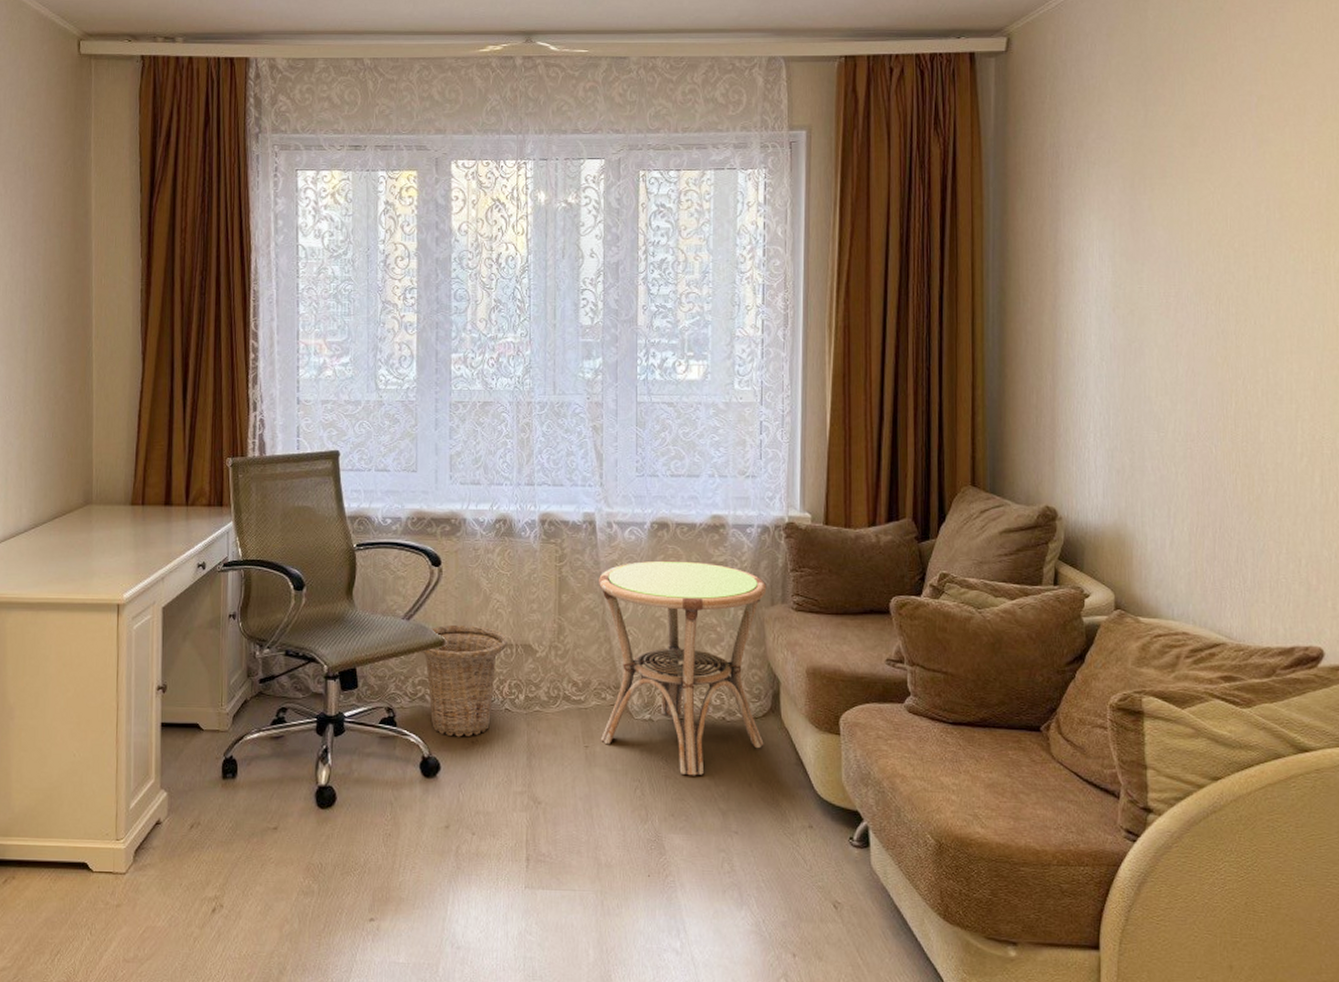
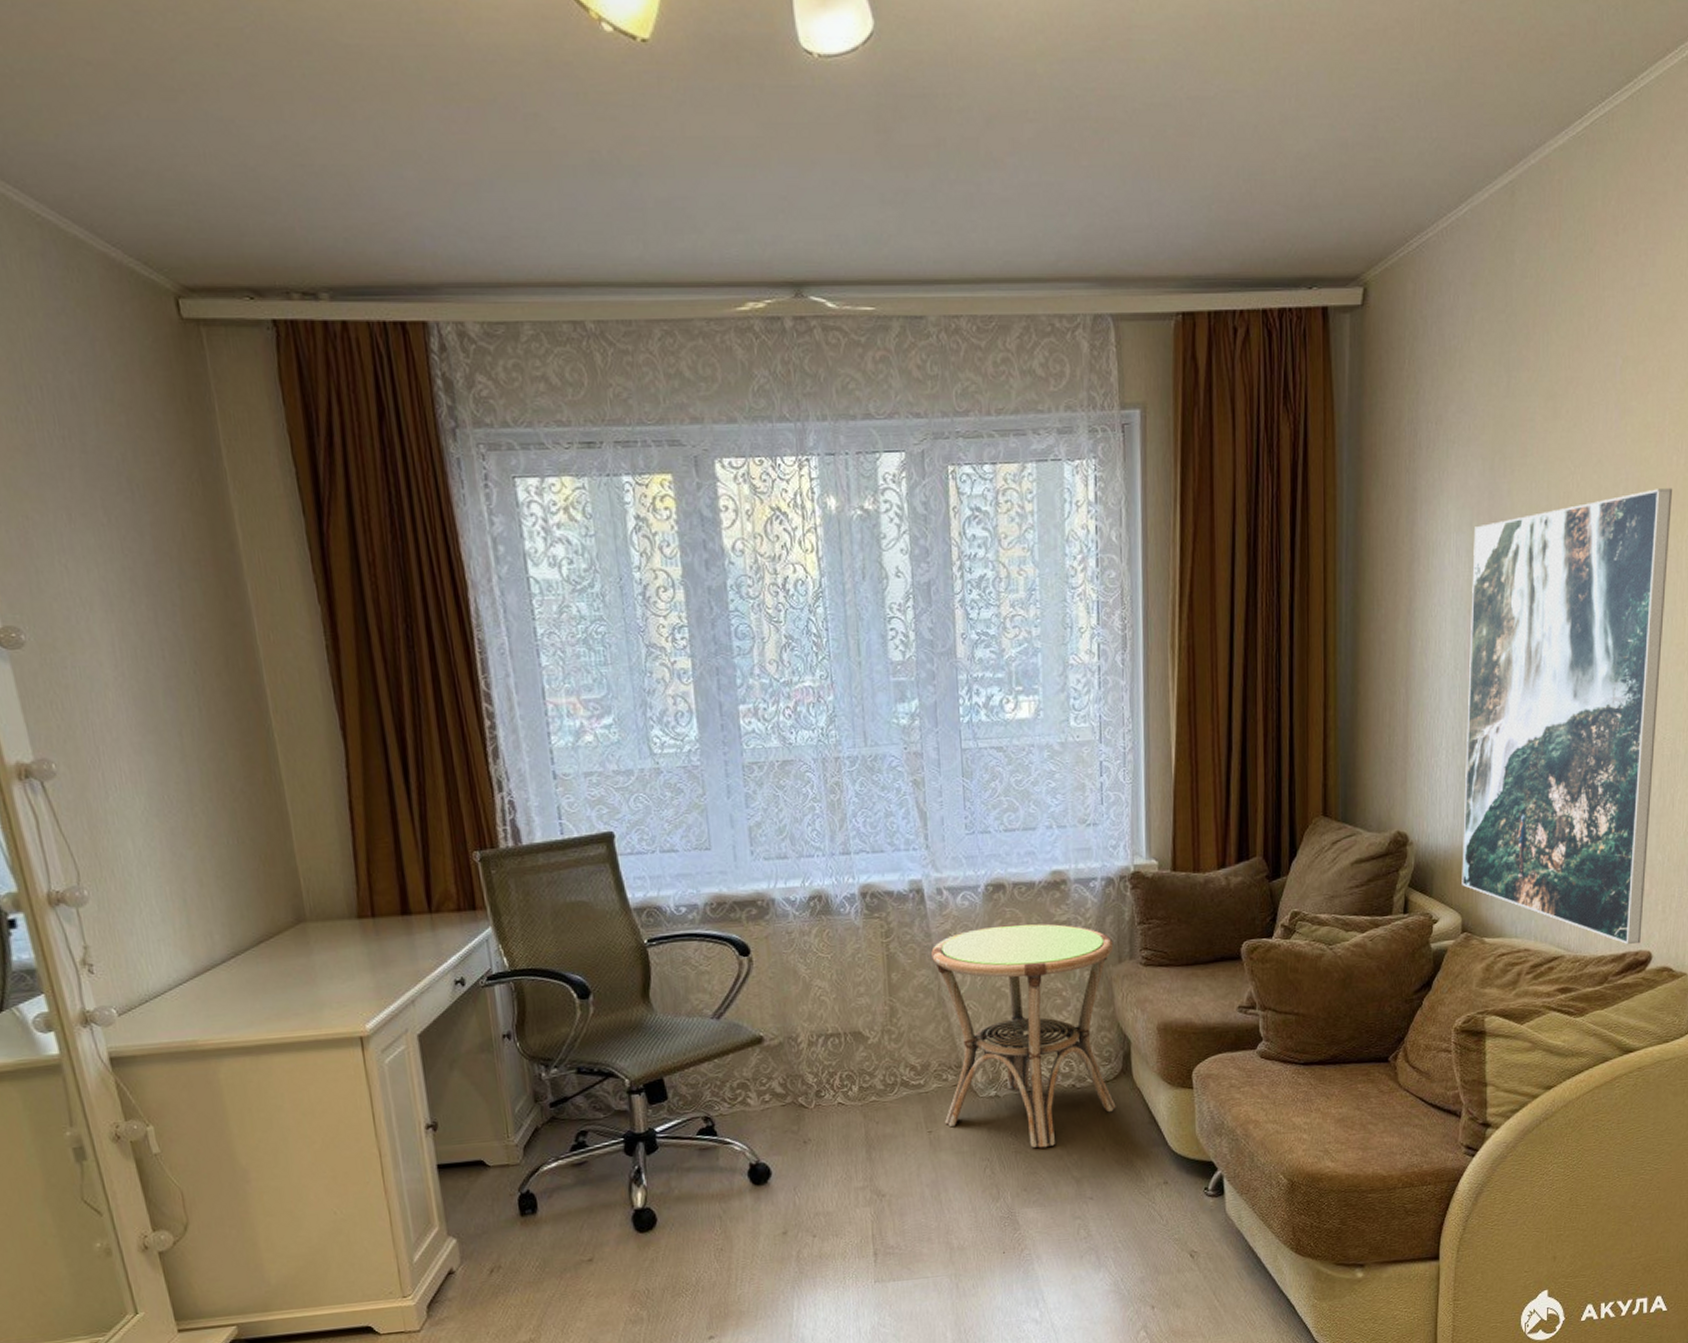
basket: present [421,624,508,737] -> none [737,1016,835,1139]
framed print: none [1113,209,1316,640] -> present [1462,488,1672,945]

